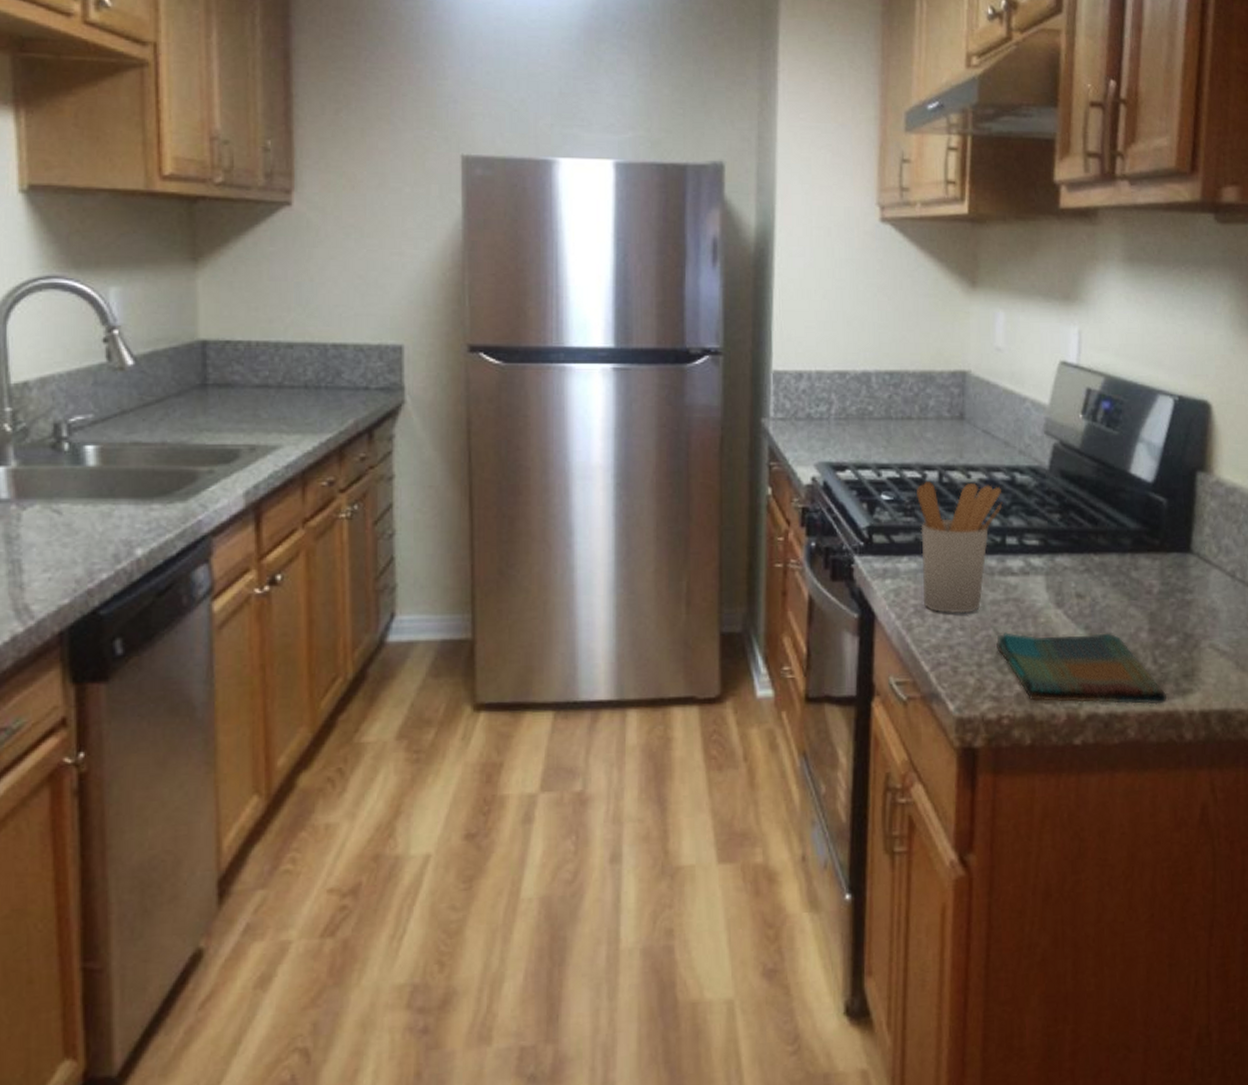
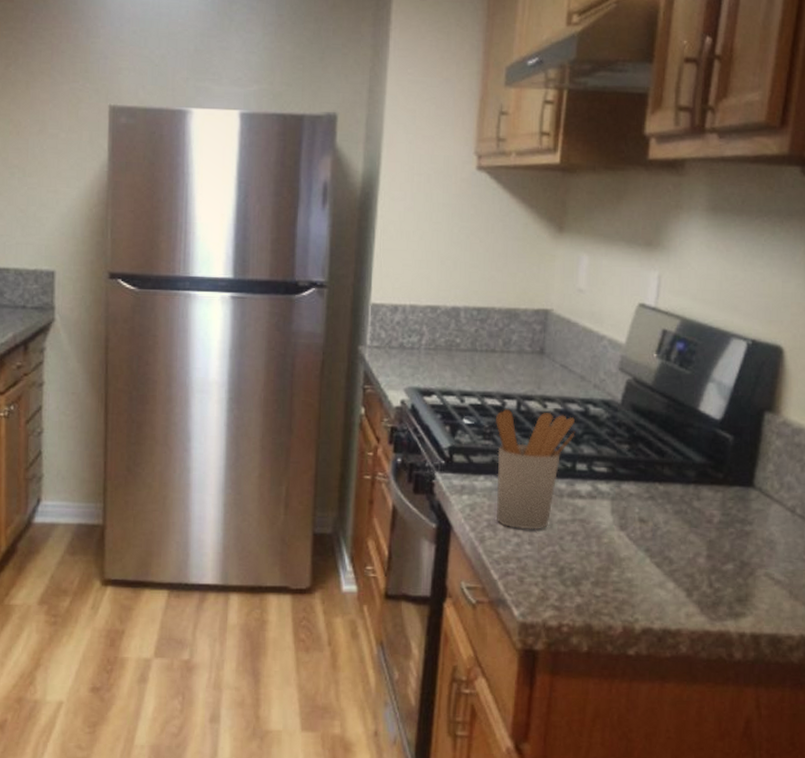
dish towel: present [996,632,1166,705] -> none [561,549,719,624]

